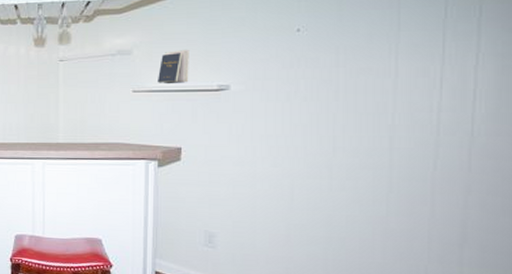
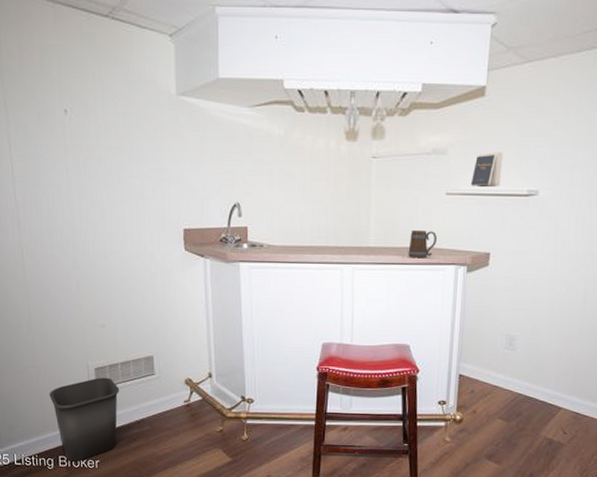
beer mug: none [97,126,126,154] -> present [408,229,438,259]

